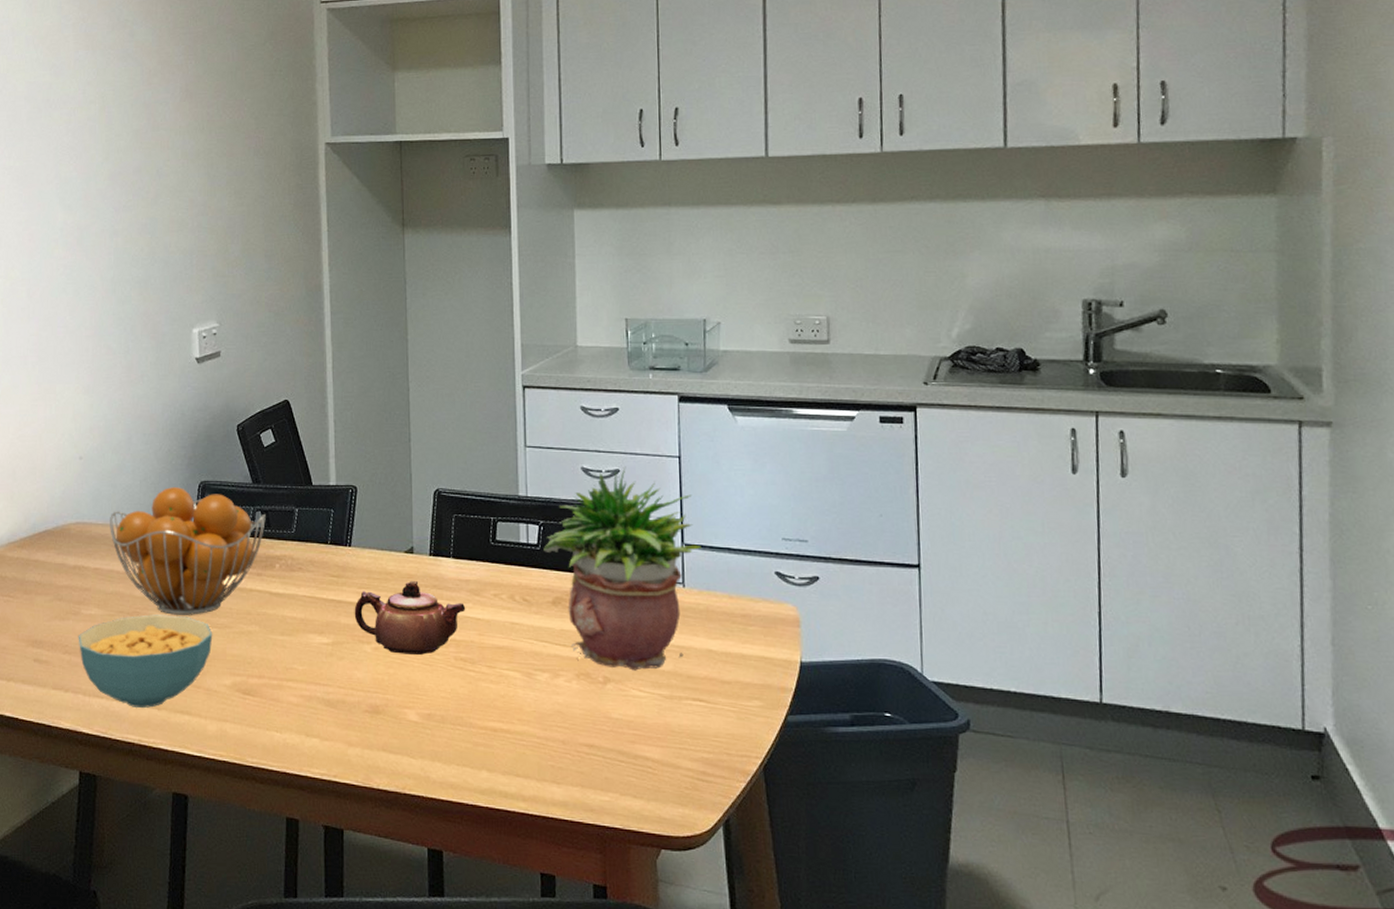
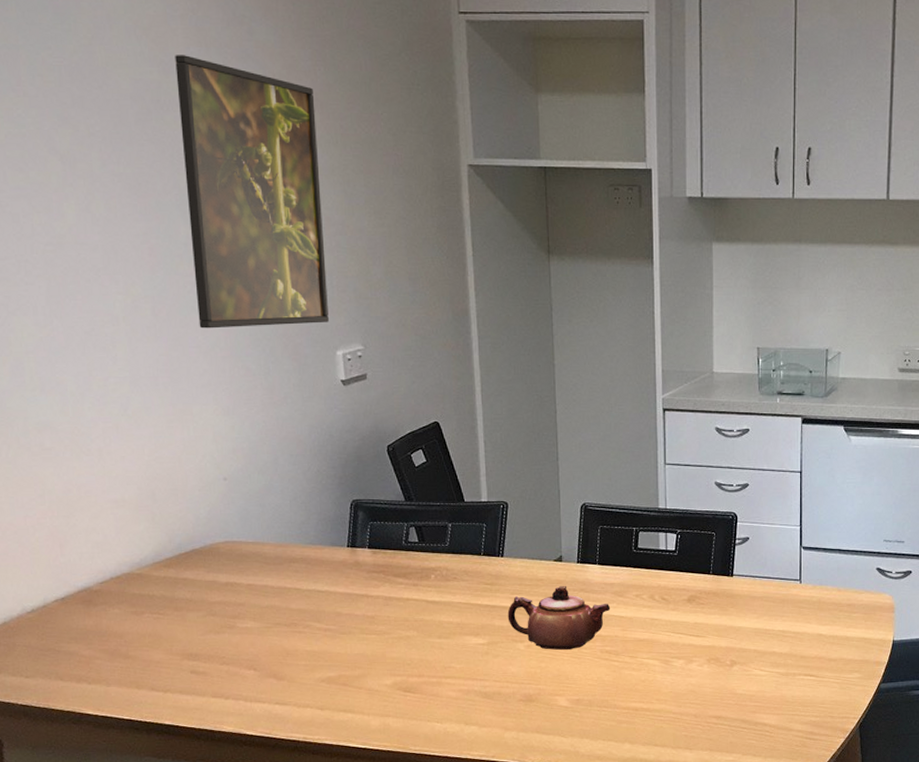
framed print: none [65,58,187,309] -> present [175,55,329,329]
cereal bowl: present [78,614,213,708] -> none [235,625,372,709]
fruit basket: present [110,486,266,615] -> none [260,505,420,625]
potted plant: present [543,466,701,671] -> none [680,481,816,654]

